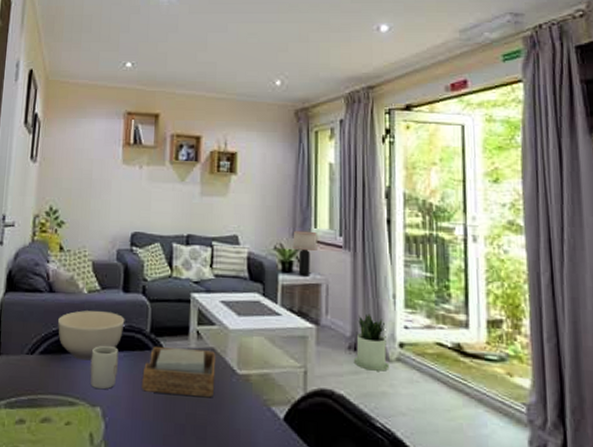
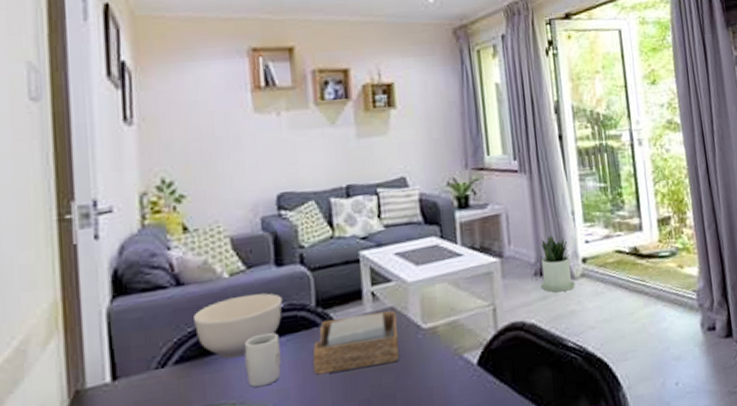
table lamp: present [293,230,317,276] -> none [466,159,493,210]

